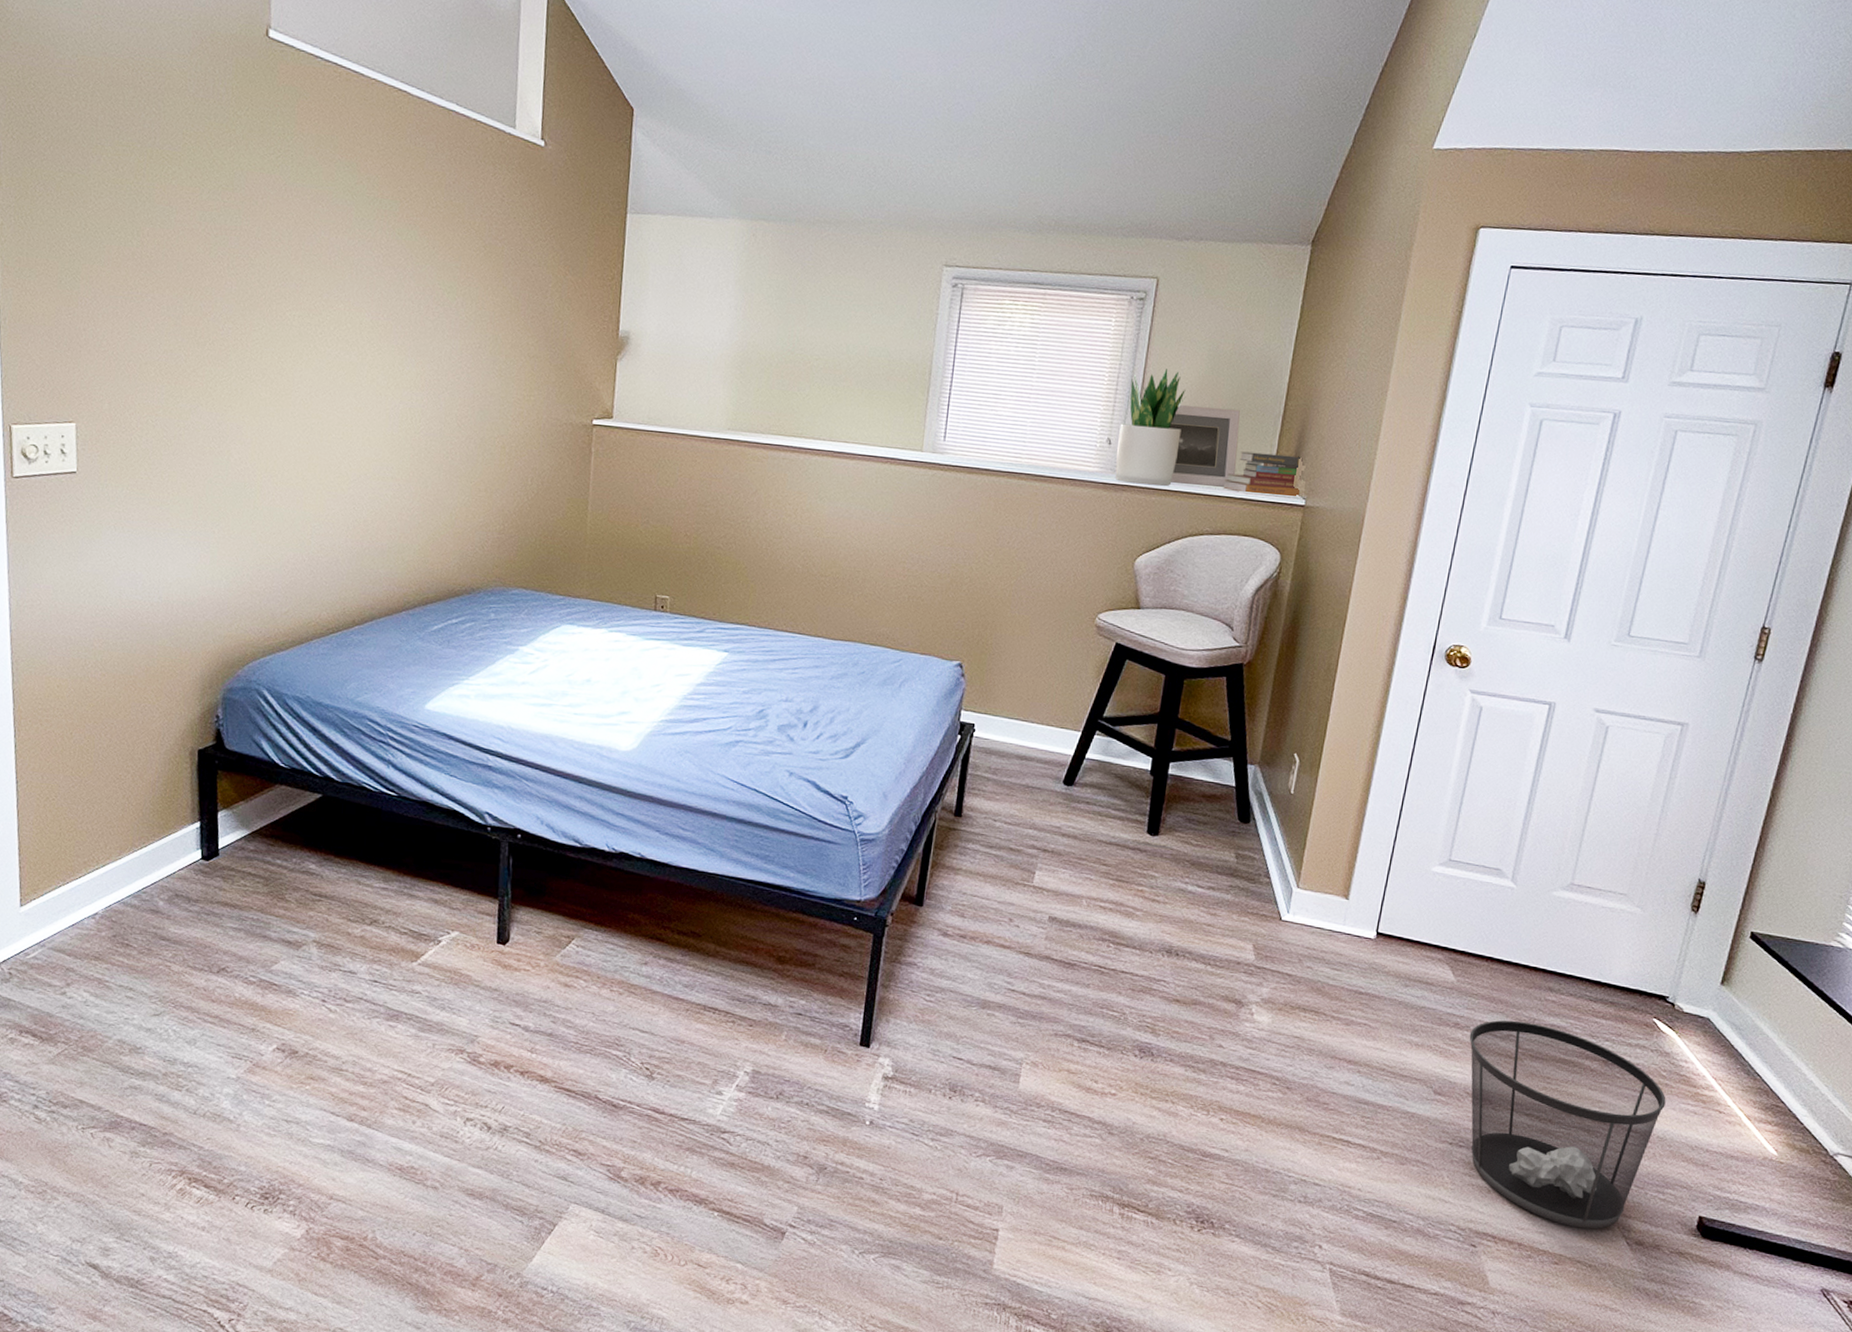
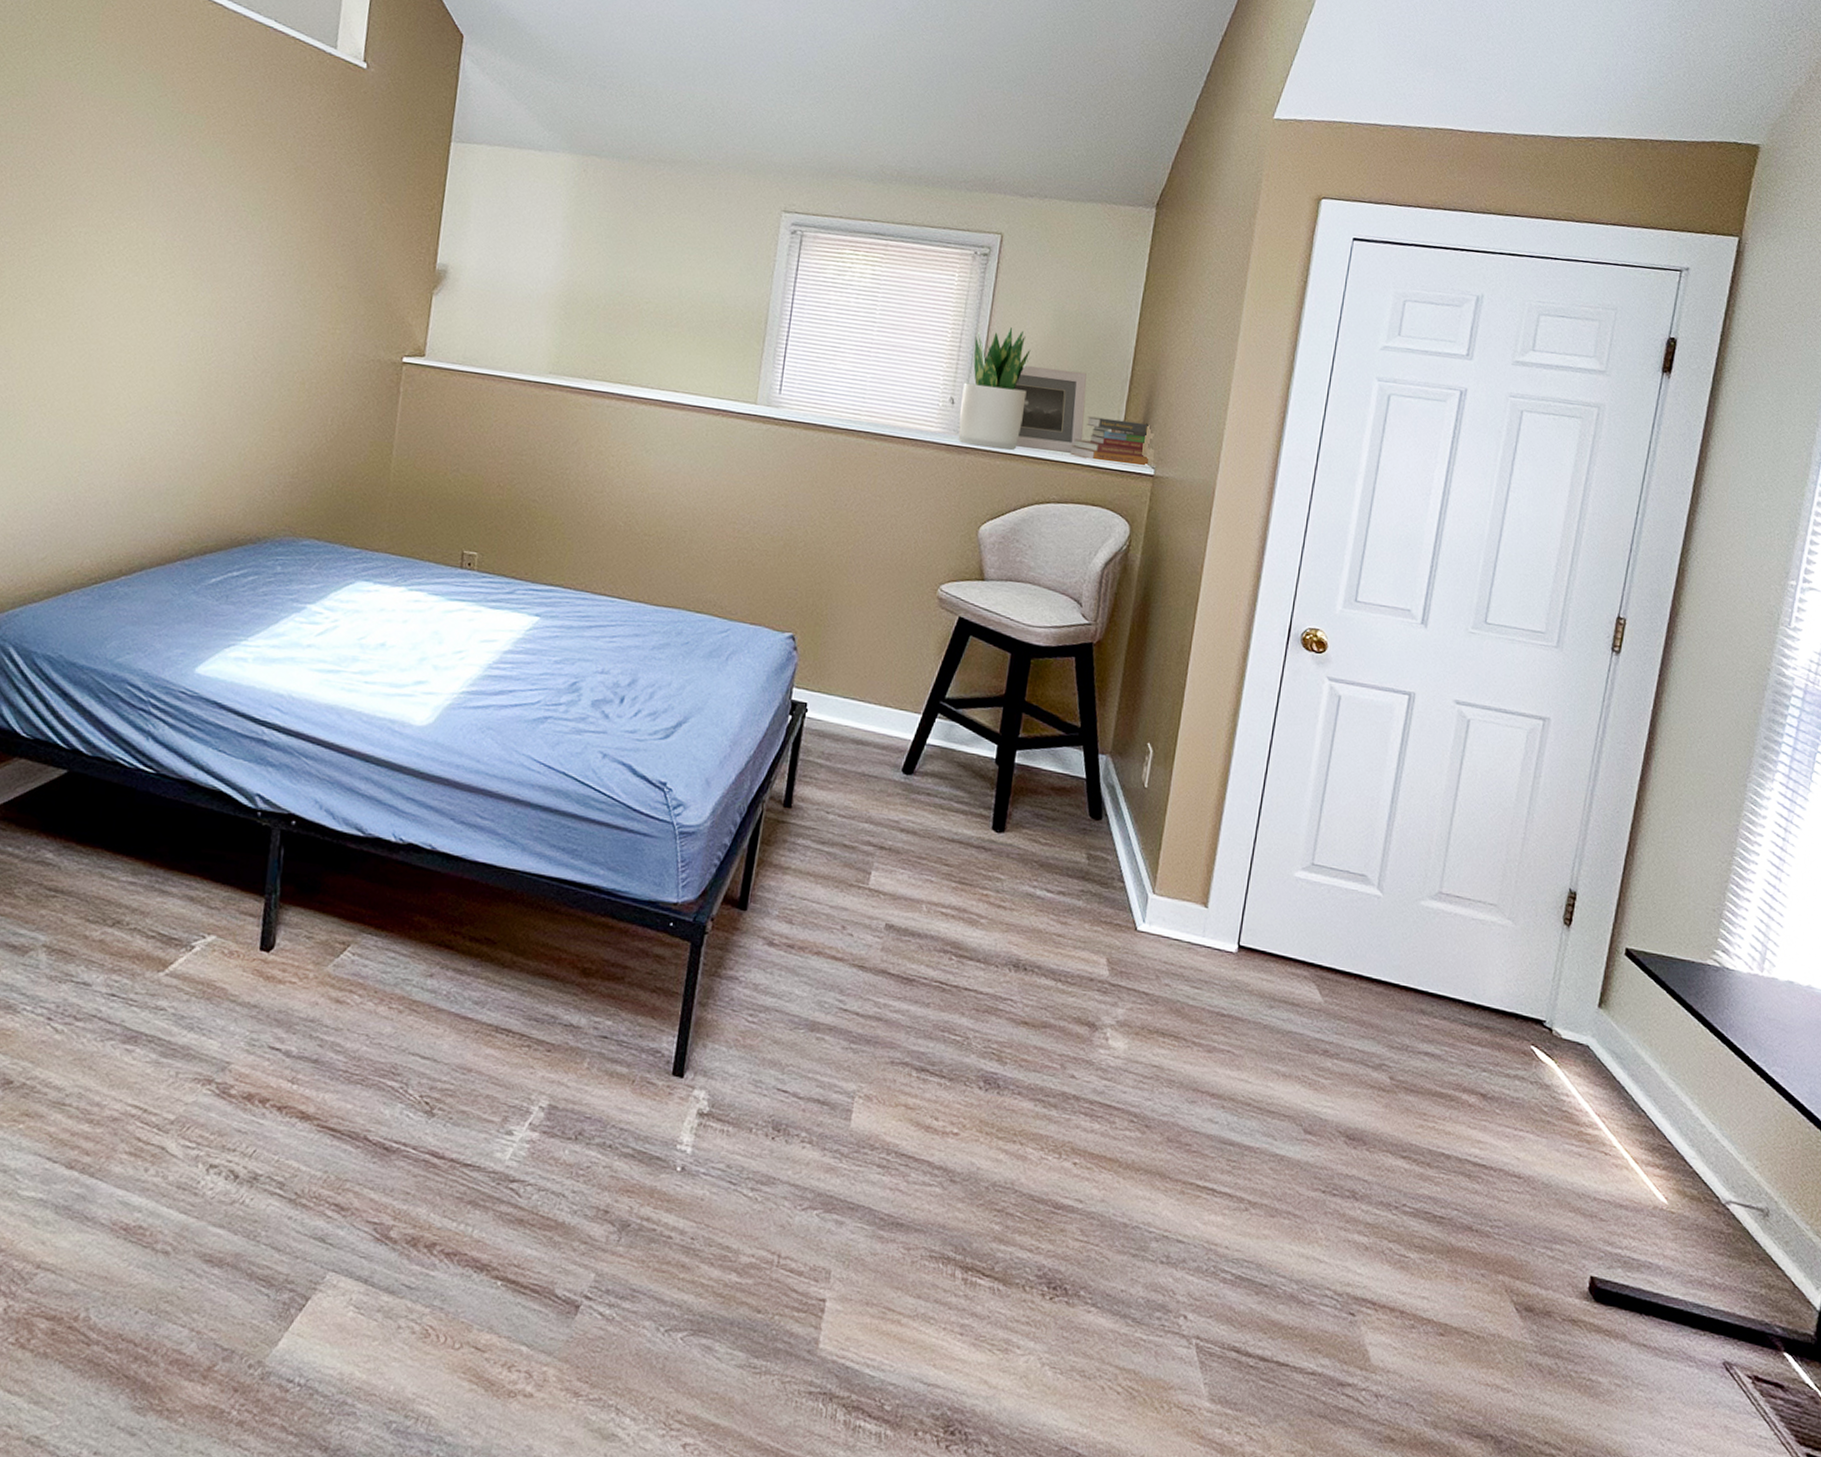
waste bin: present [1469,1020,1666,1230] -> none [1339,1047,1549,1293]

